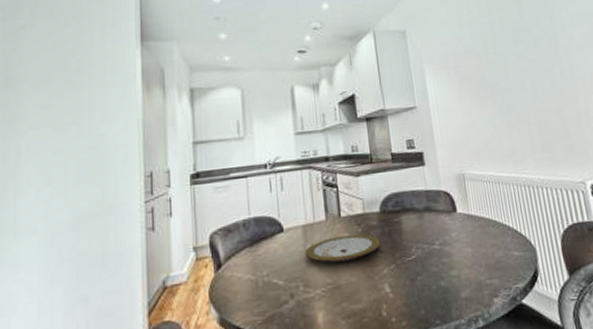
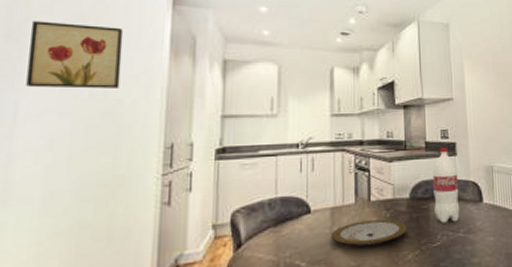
wall art: none [24,67,101,130] -> present [26,21,124,89]
bottle: none [401,158,434,236] -> present [433,147,460,223]

